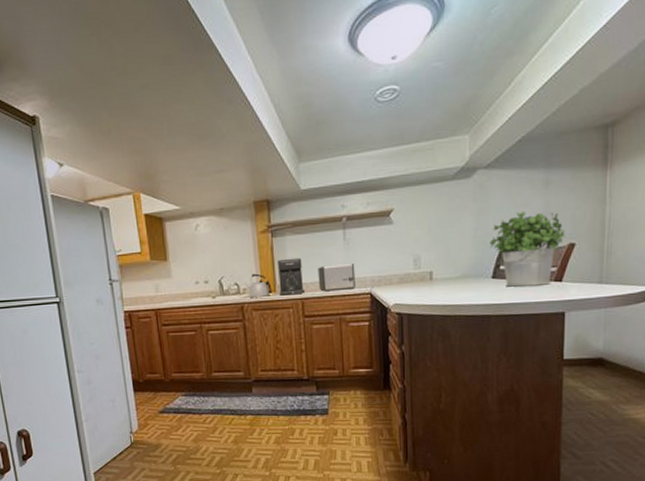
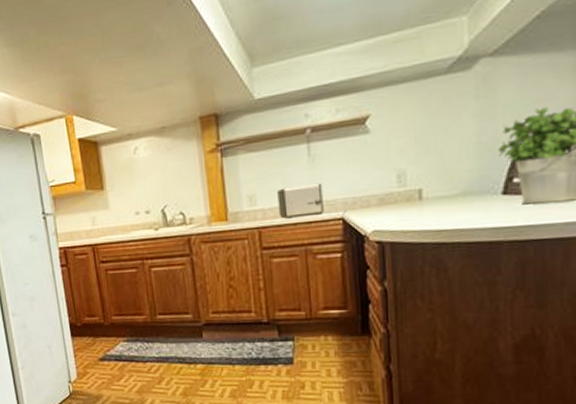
kettle: present [244,273,272,299] -> none [190,200,223,229]
coffee maker: present [277,258,306,296] -> none [228,179,263,225]

